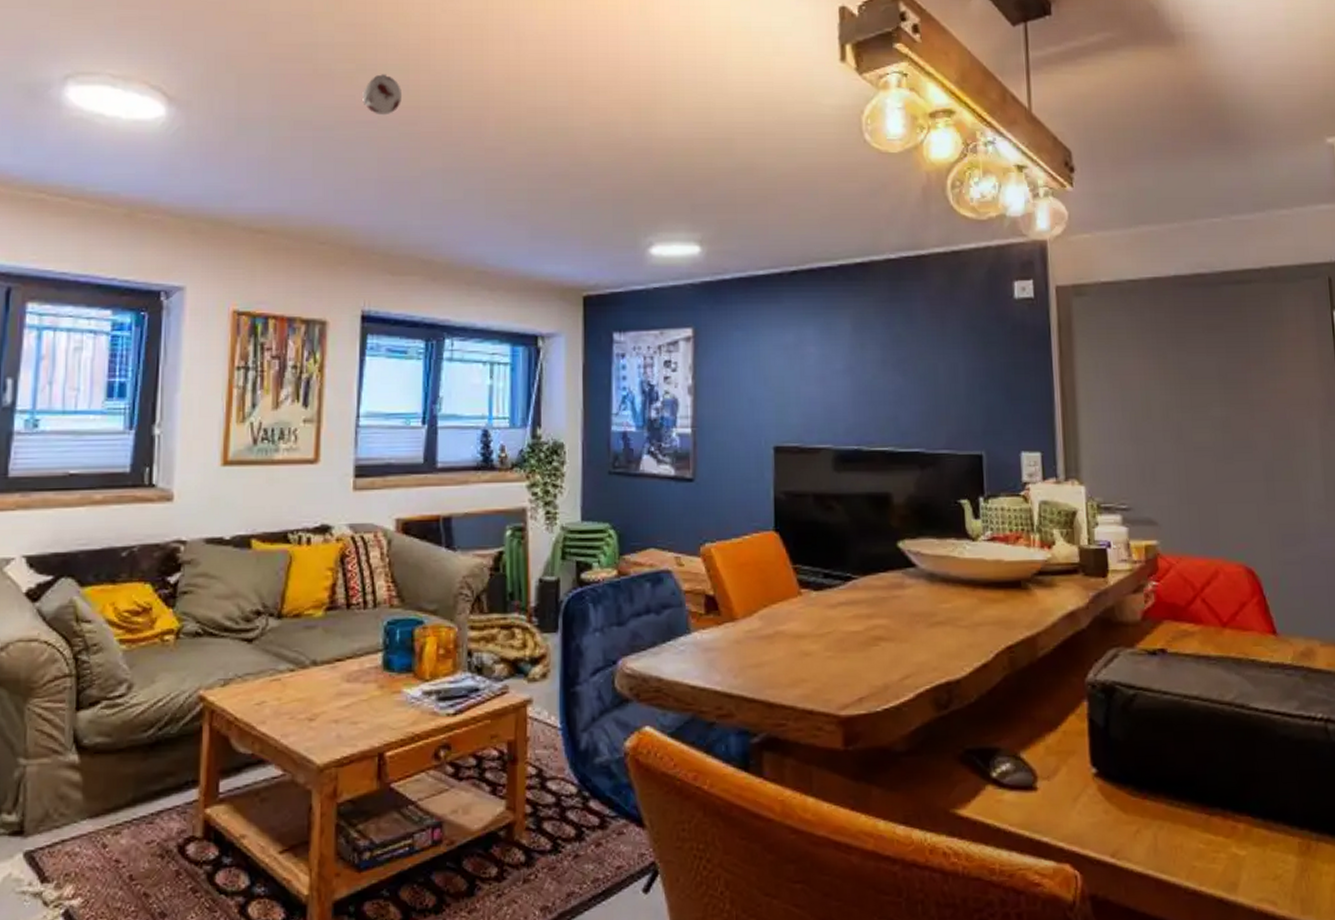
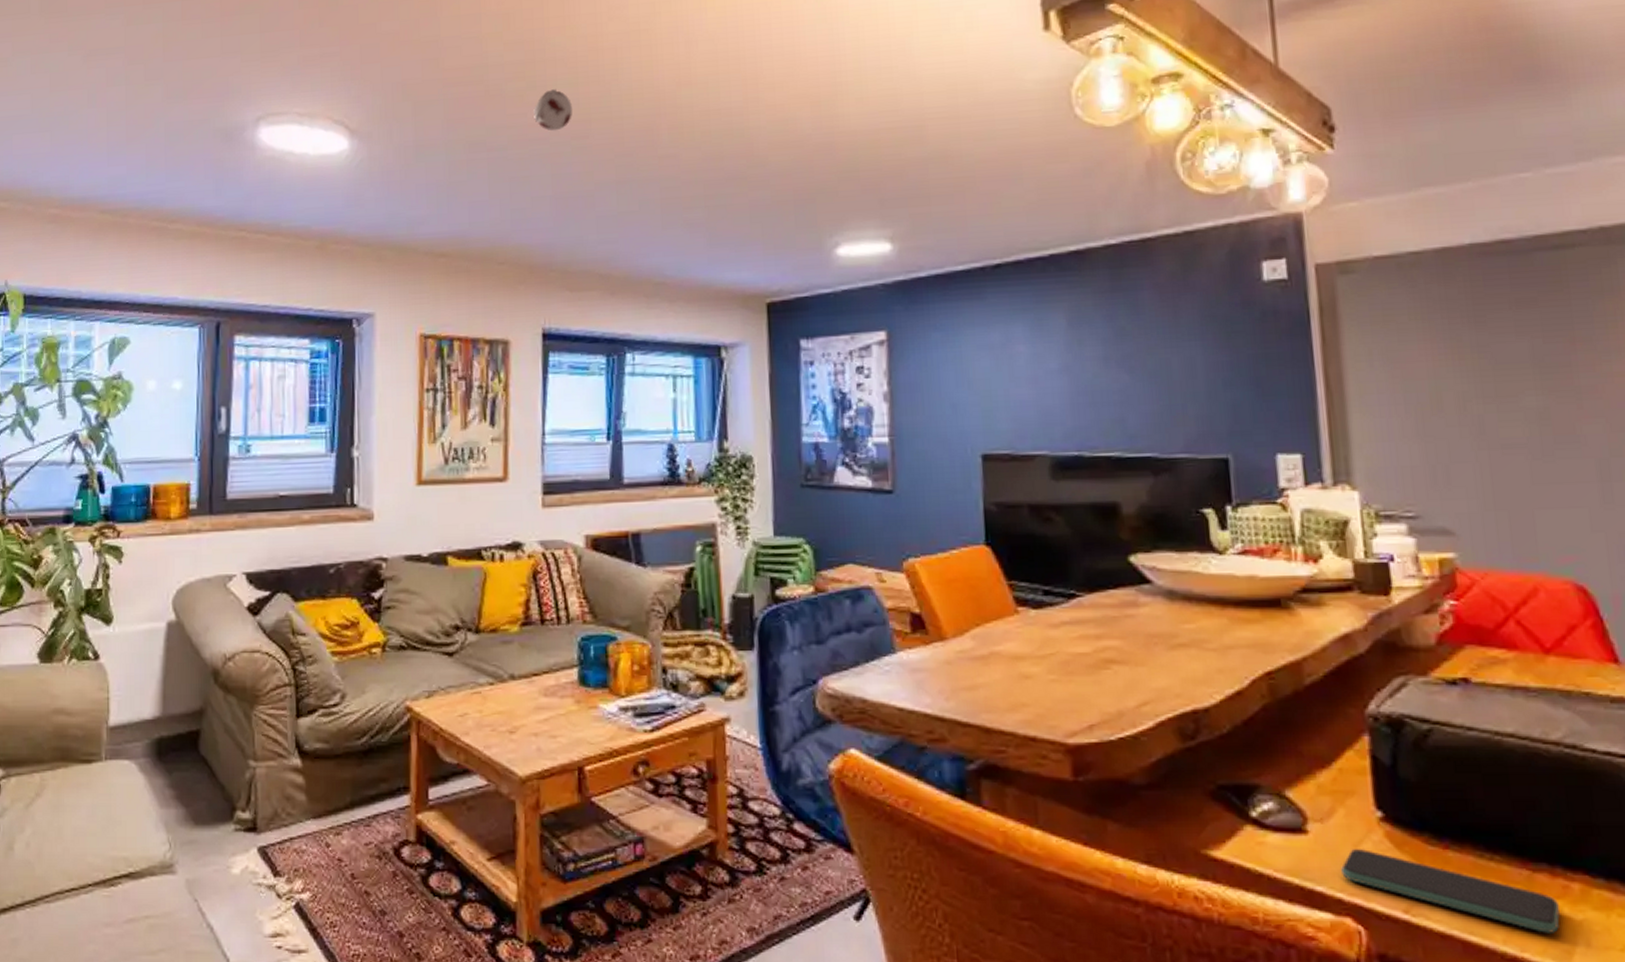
smartphone: none [1062,802,1230,868] -> present [1340,849,1560,933]

